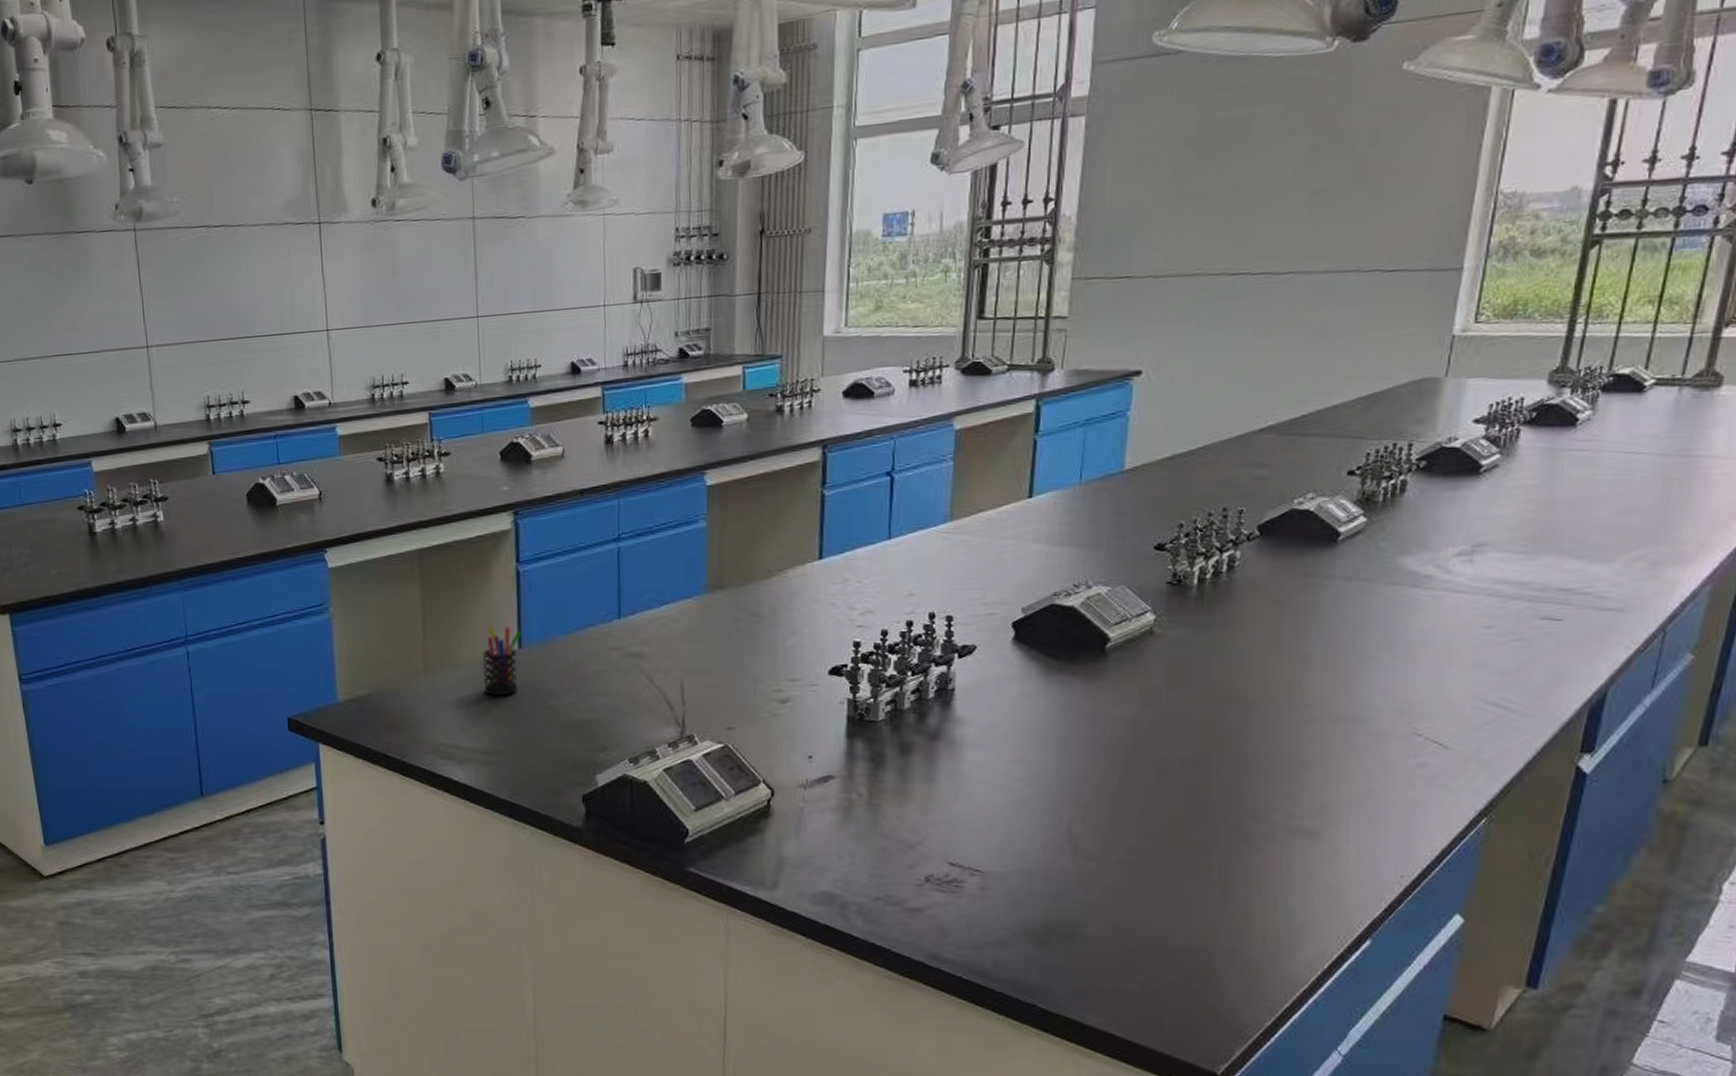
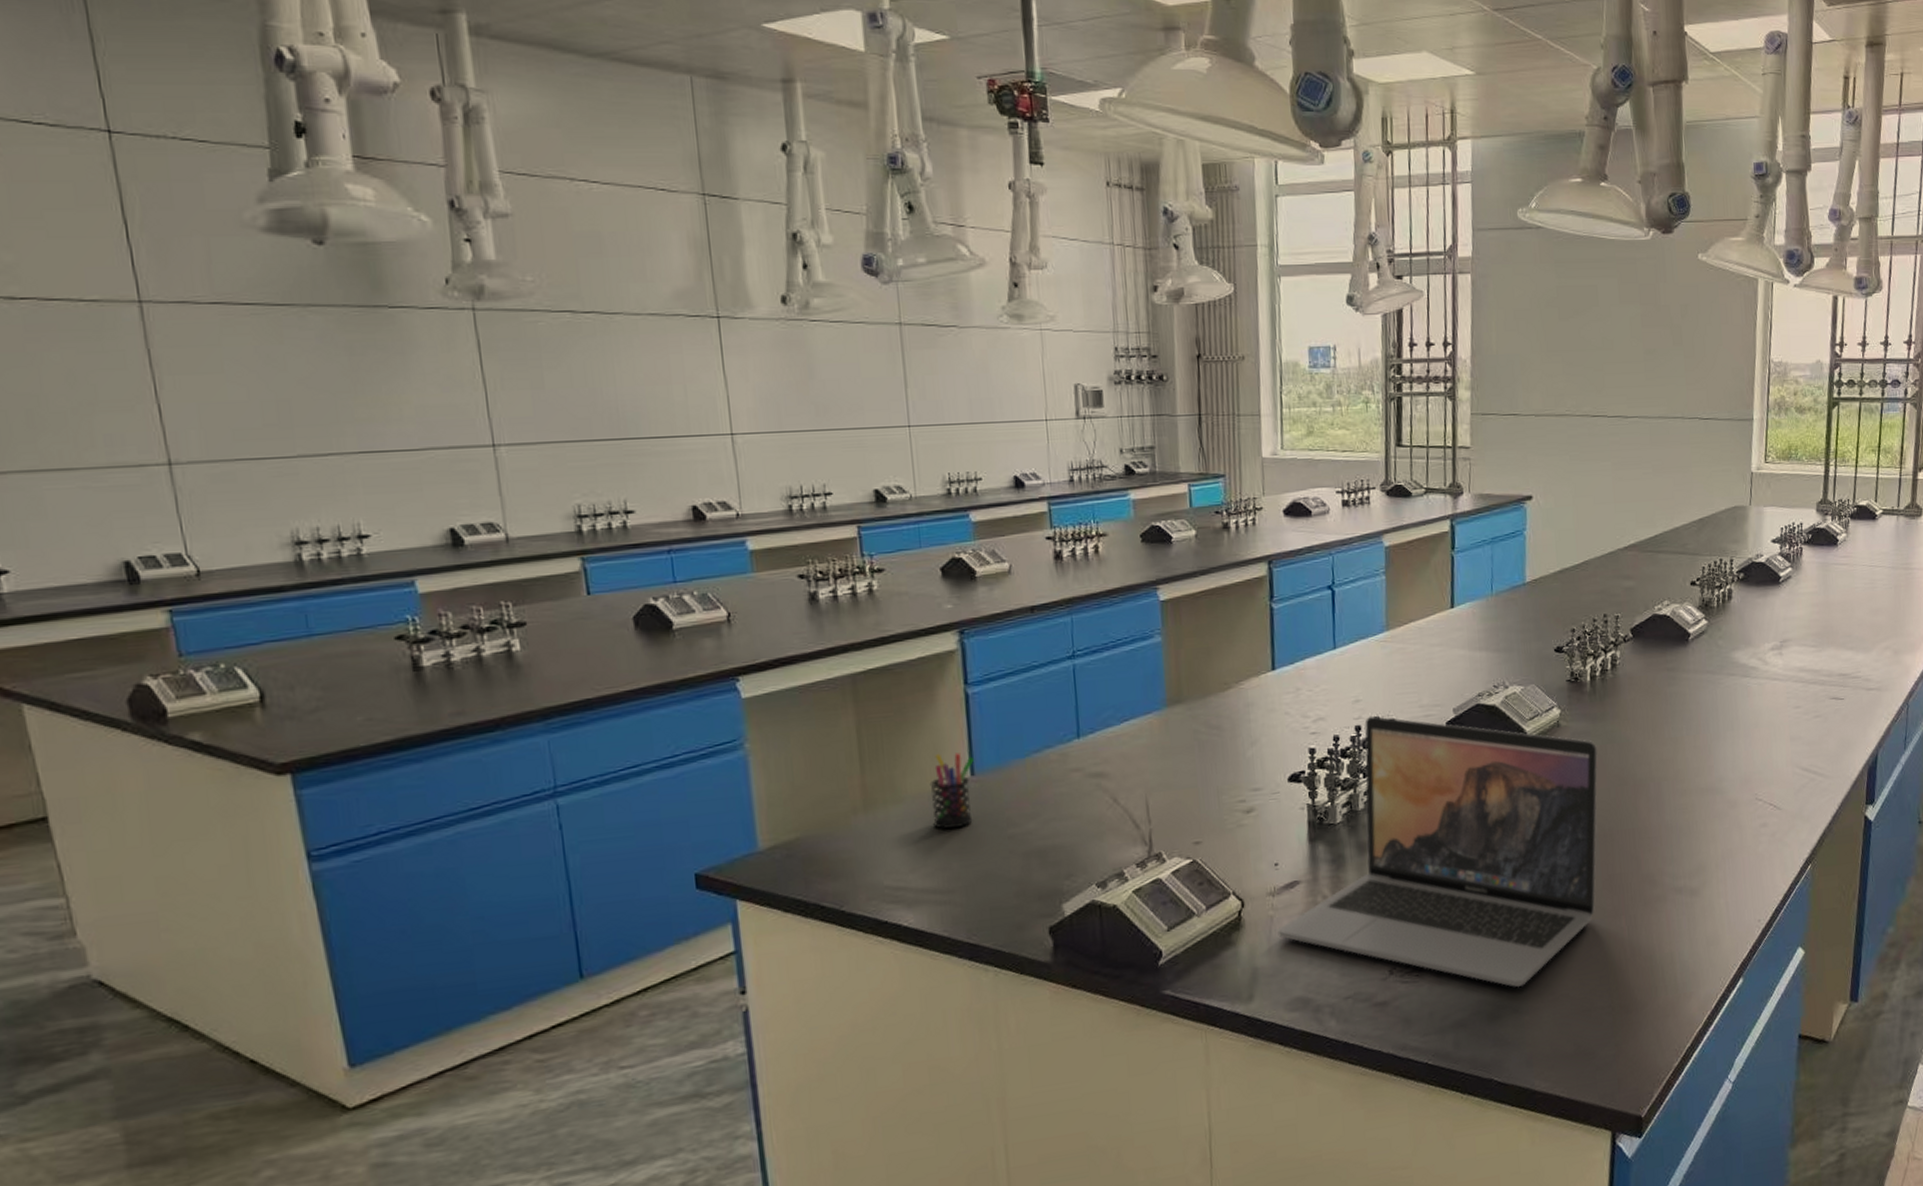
laptop: none [807,611,1199,914] -> present [1277,715,1598,988]

